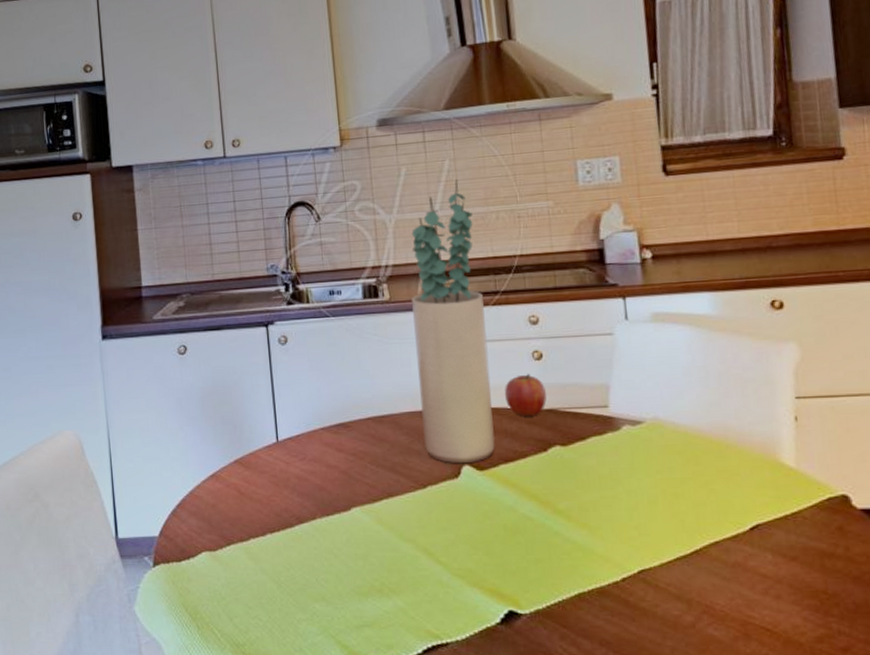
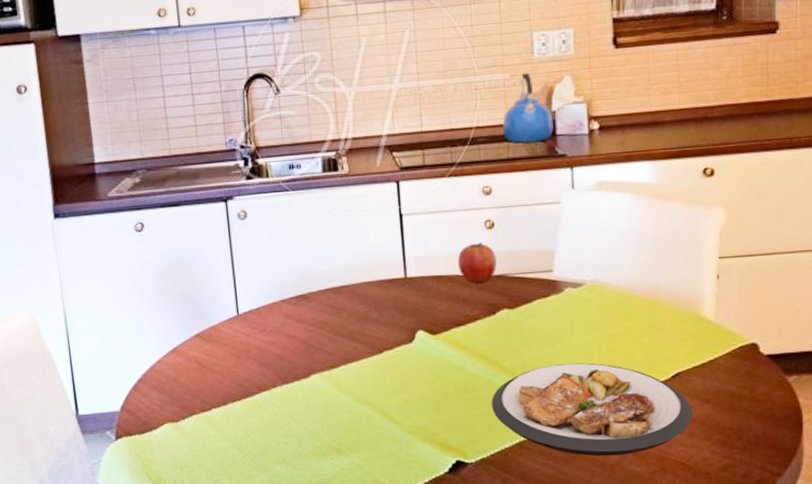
vase: present [411,180,495,463] -> none [369,51,448,329]
plate: none [546,508,778,616] -> present [492,363,693,456]
kettle: none [548,200,603,272] -> present [502,72,554,143]

